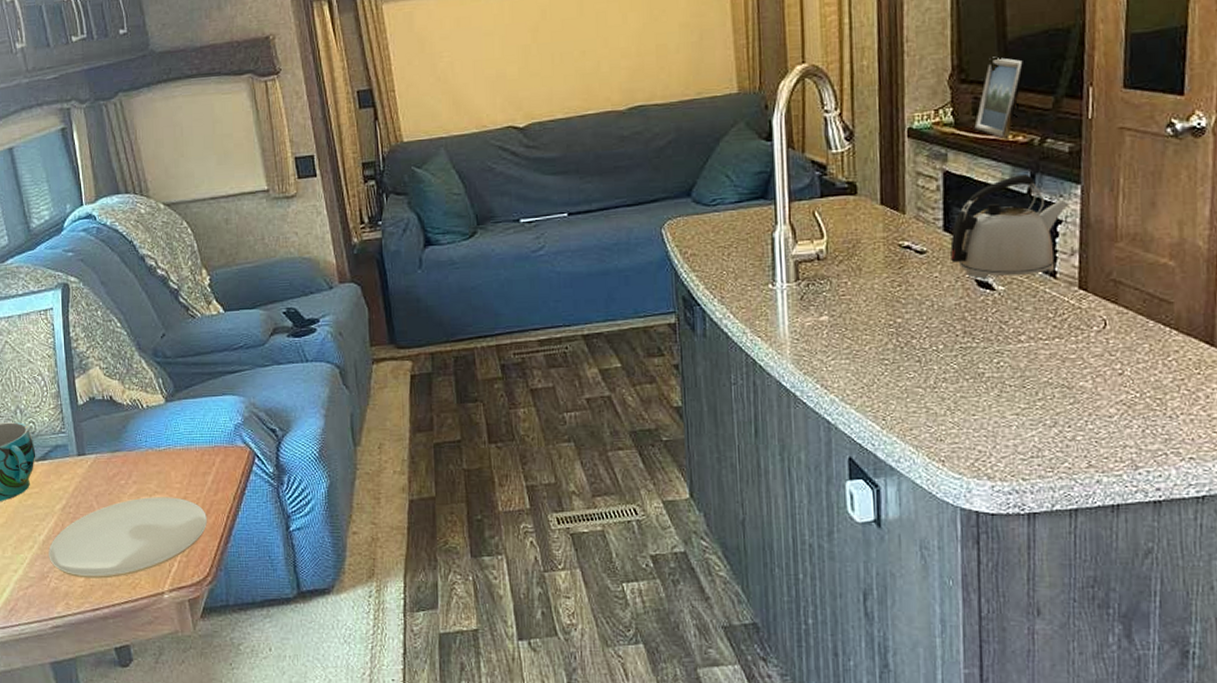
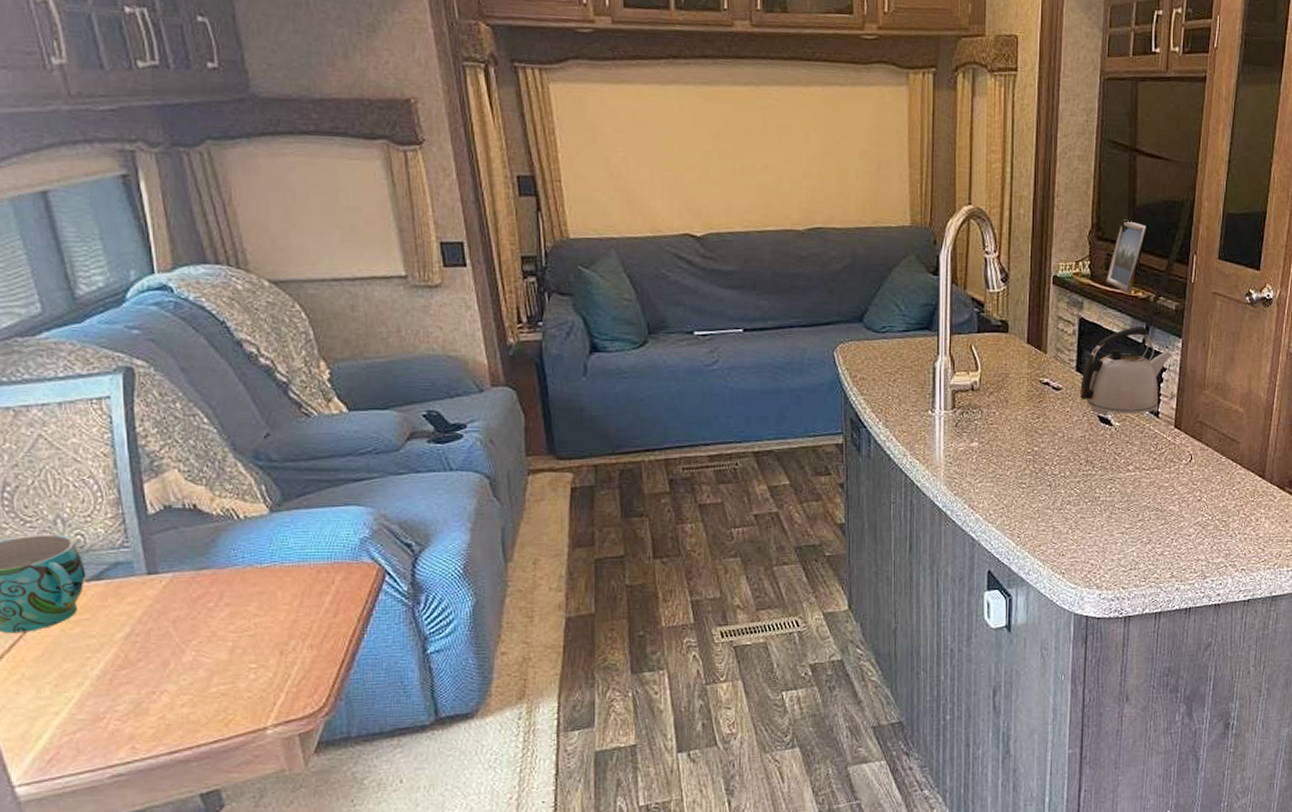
plate: present [48,497,207,579] -> none [105,620,324,717]

